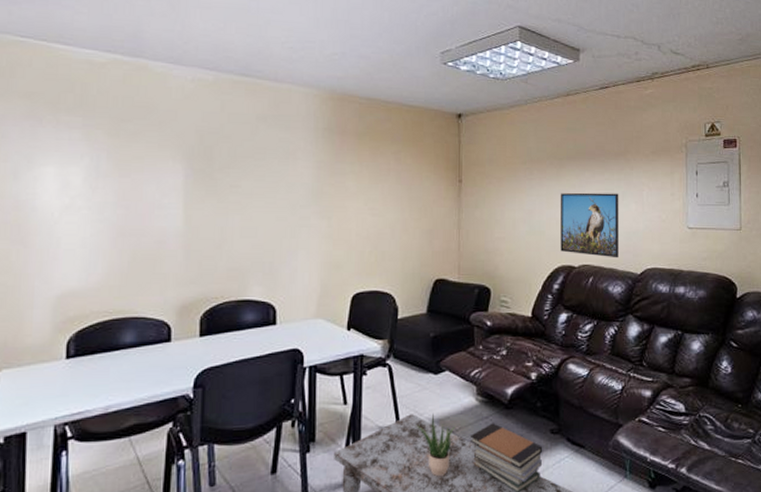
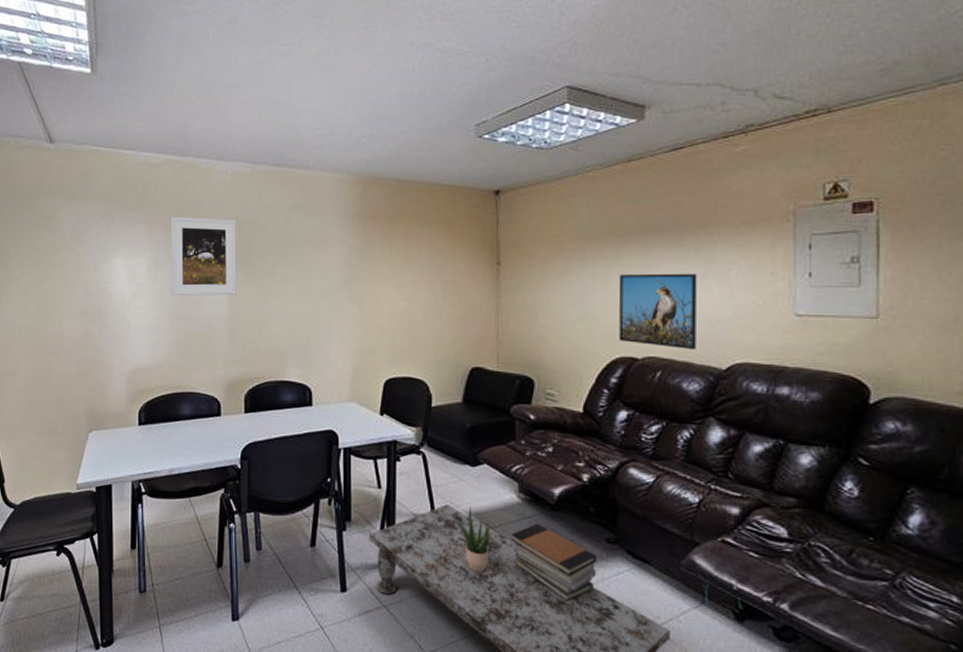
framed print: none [114,122,195,210] -> present [170,216,237,296]

